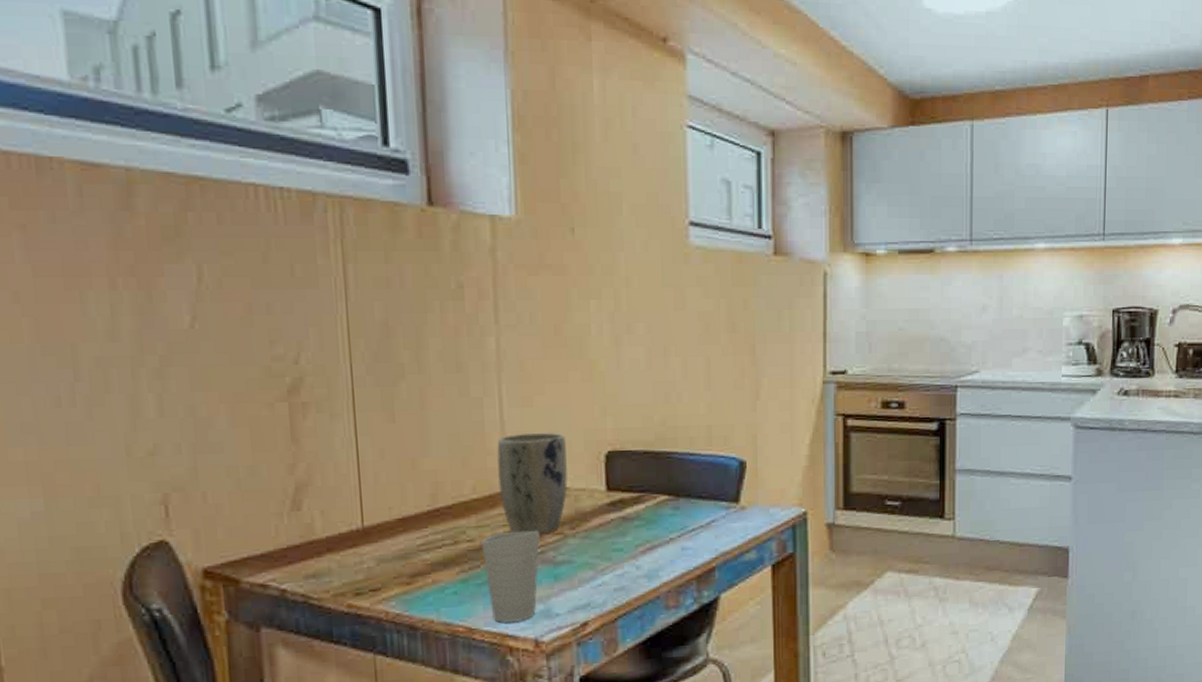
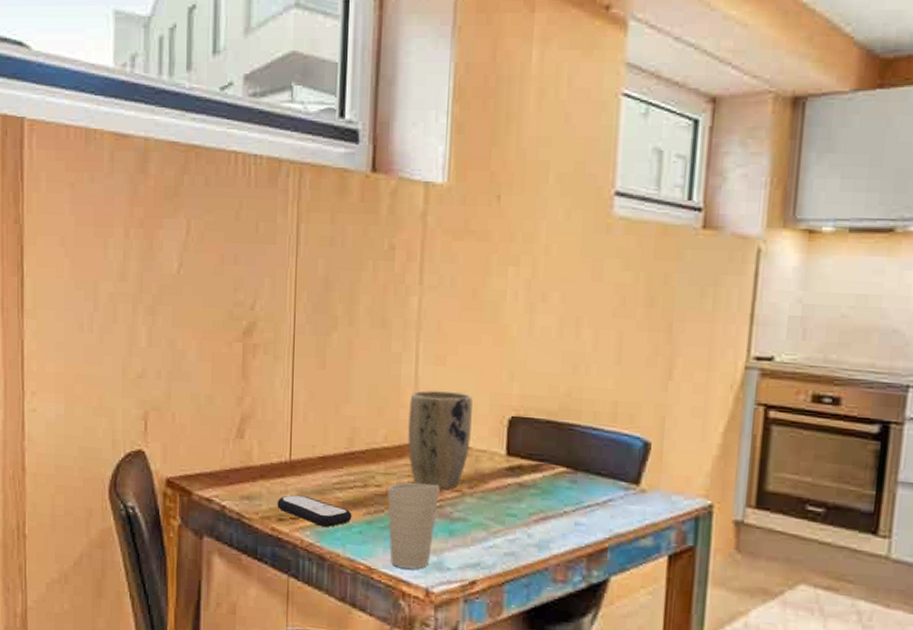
remote control: none [351,563,444,594] -> present [277,494,352,527]

